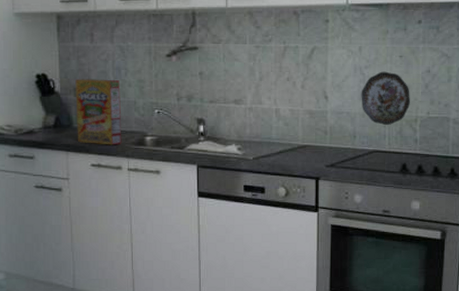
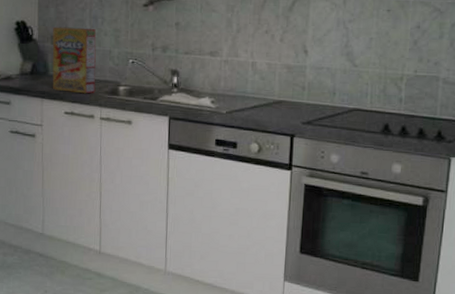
decorative plate: present [361,71,410,126] -> none [343,26,397,84]

